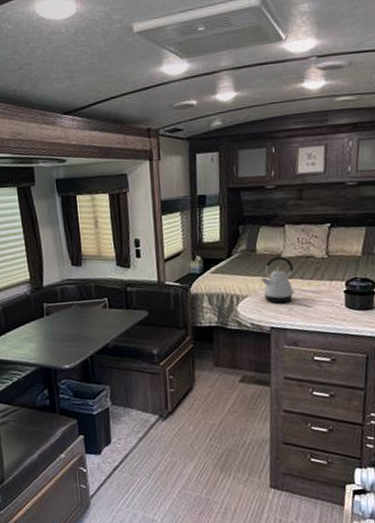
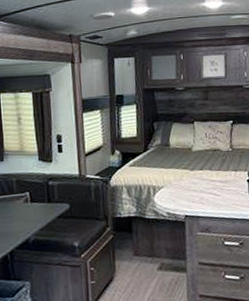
kettle: present [260,256,295,304] -> none [174,149,205,193]

